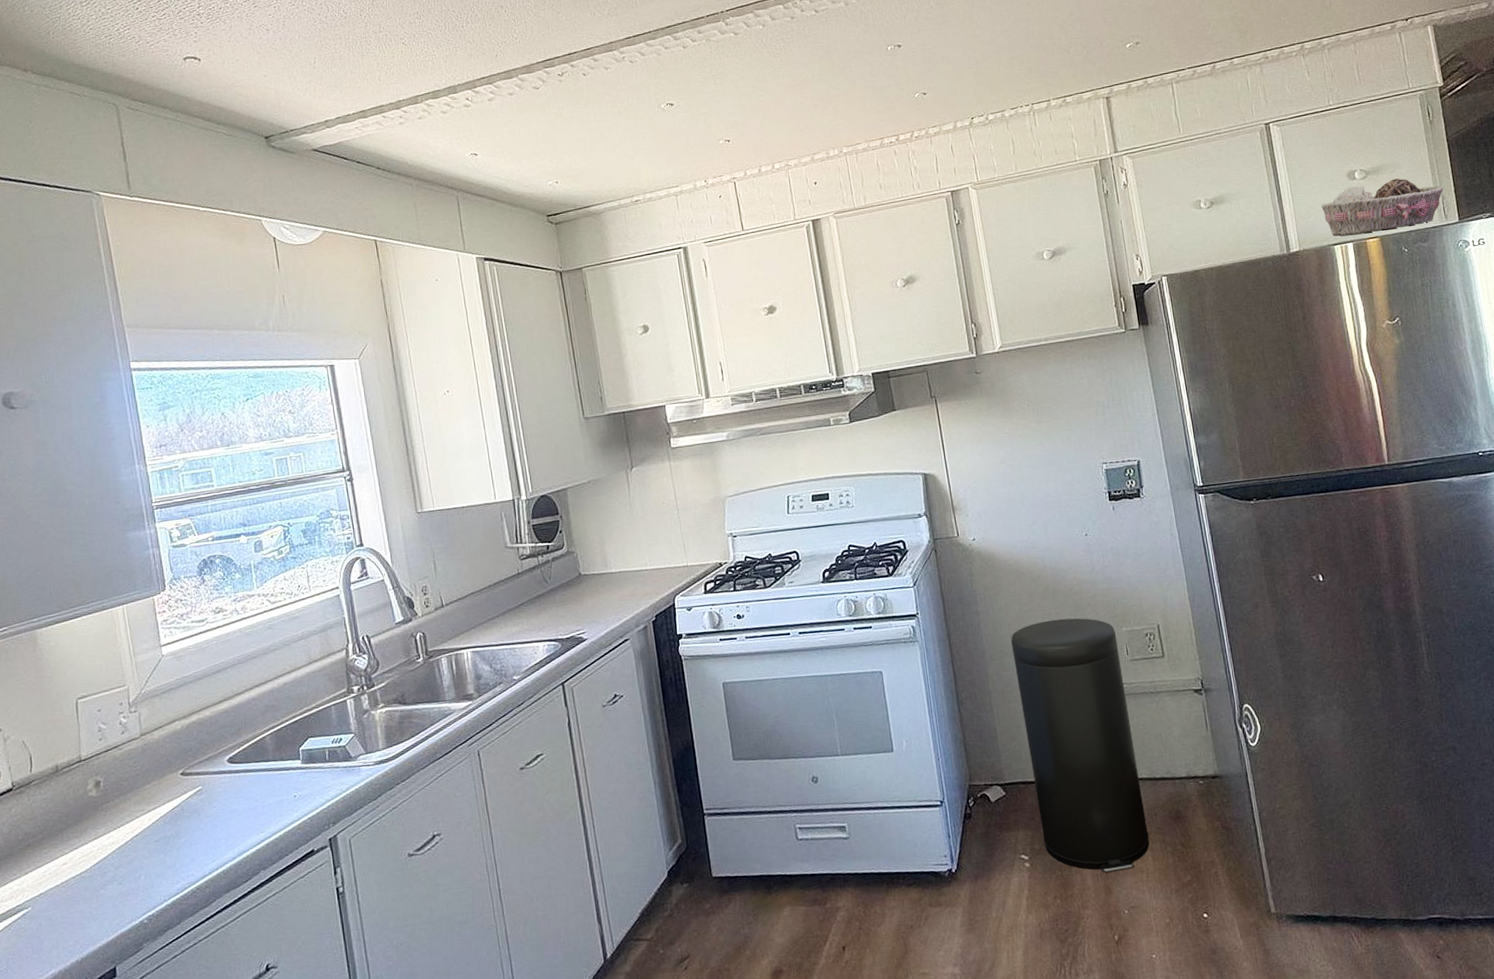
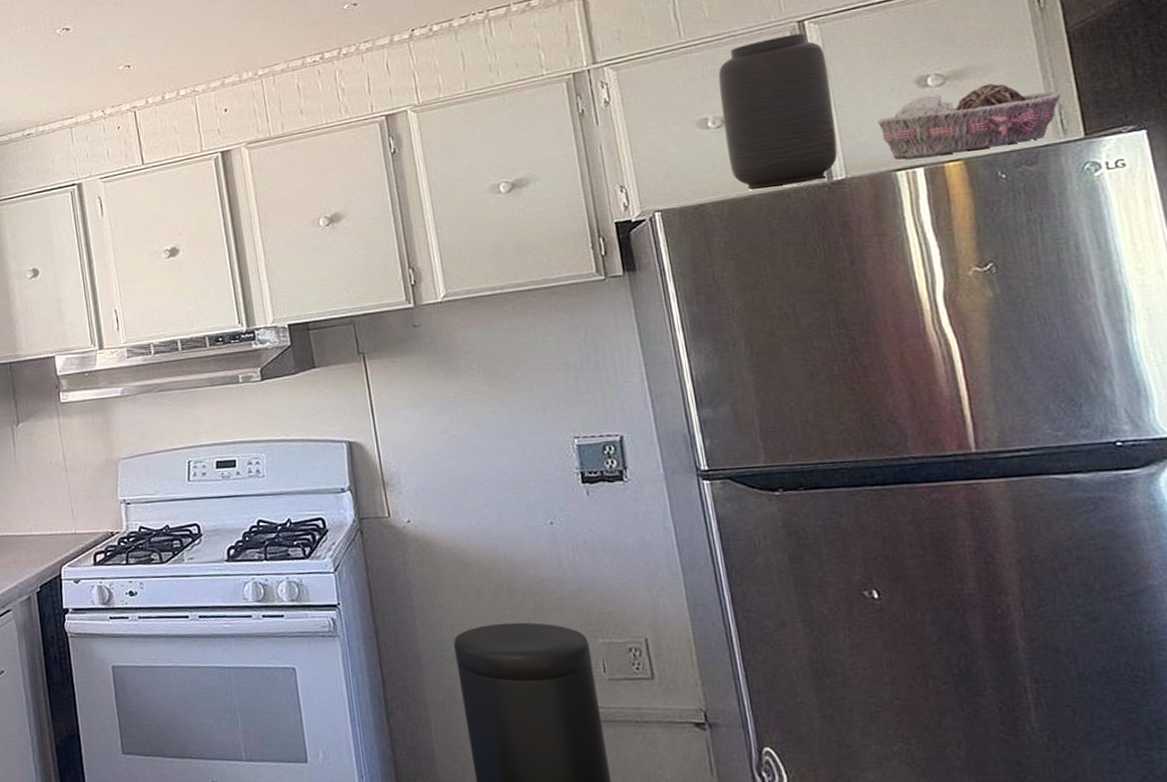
vase: none [1208,133,1294,259] -> present [718,33,838,190]

